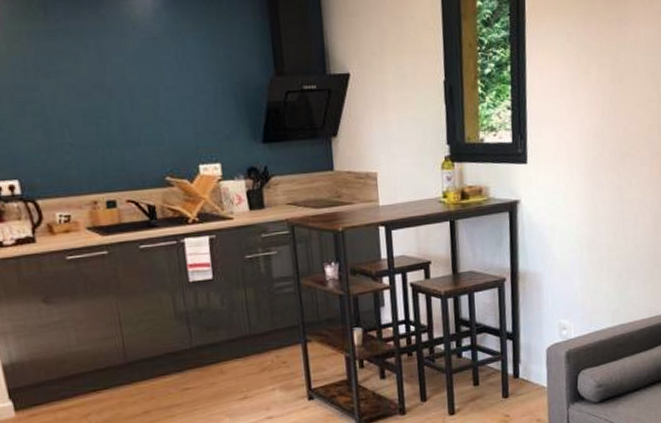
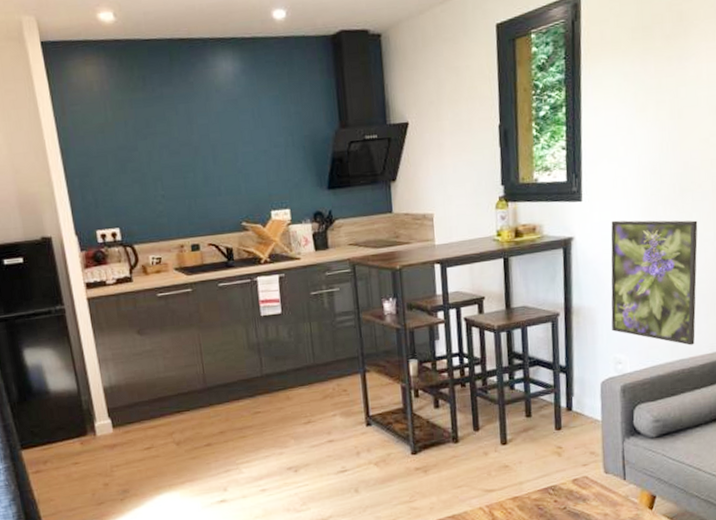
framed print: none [555,184,637,310] -> present [610,220,698,346]

